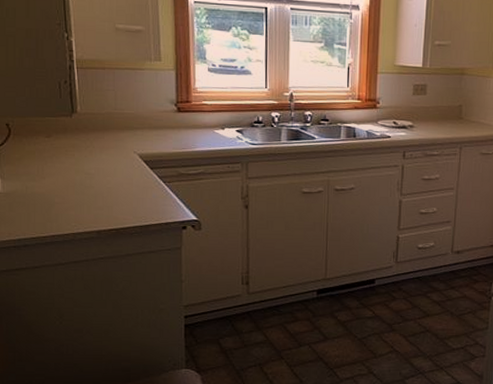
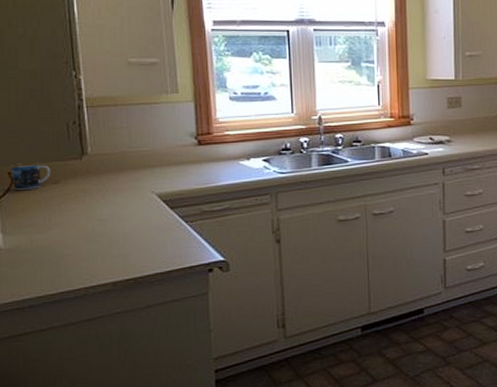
mug: none [10,116,44,142] -> present [12,163,51,191]

